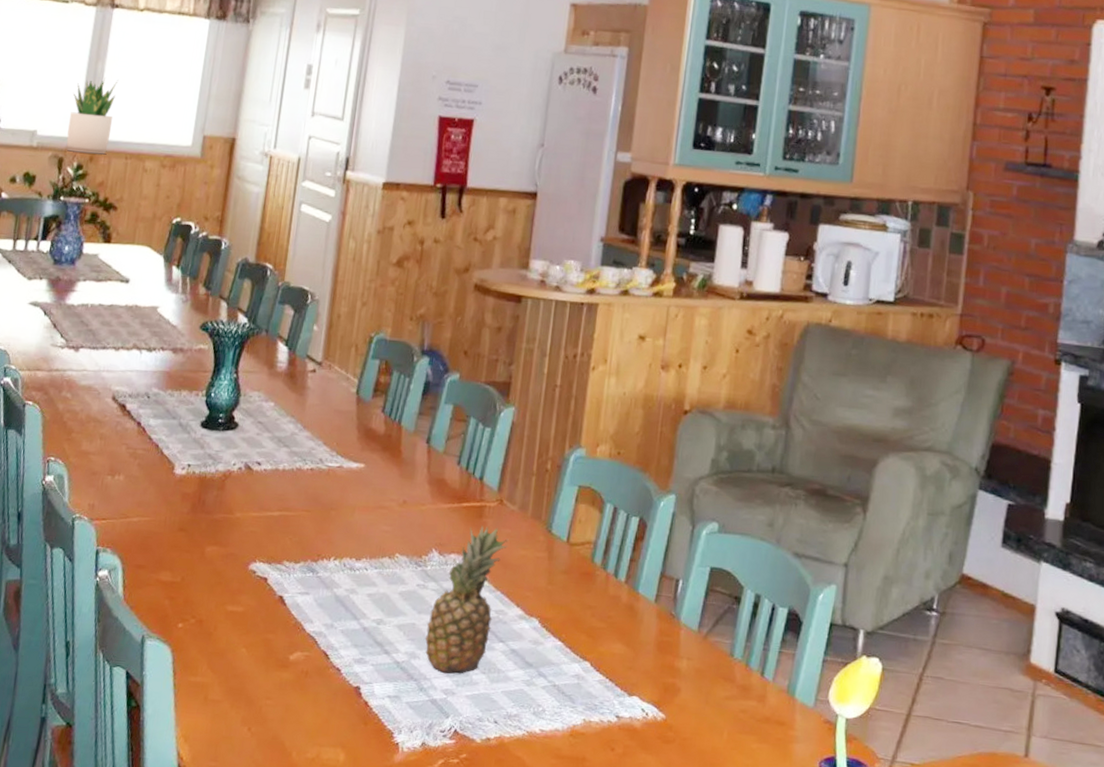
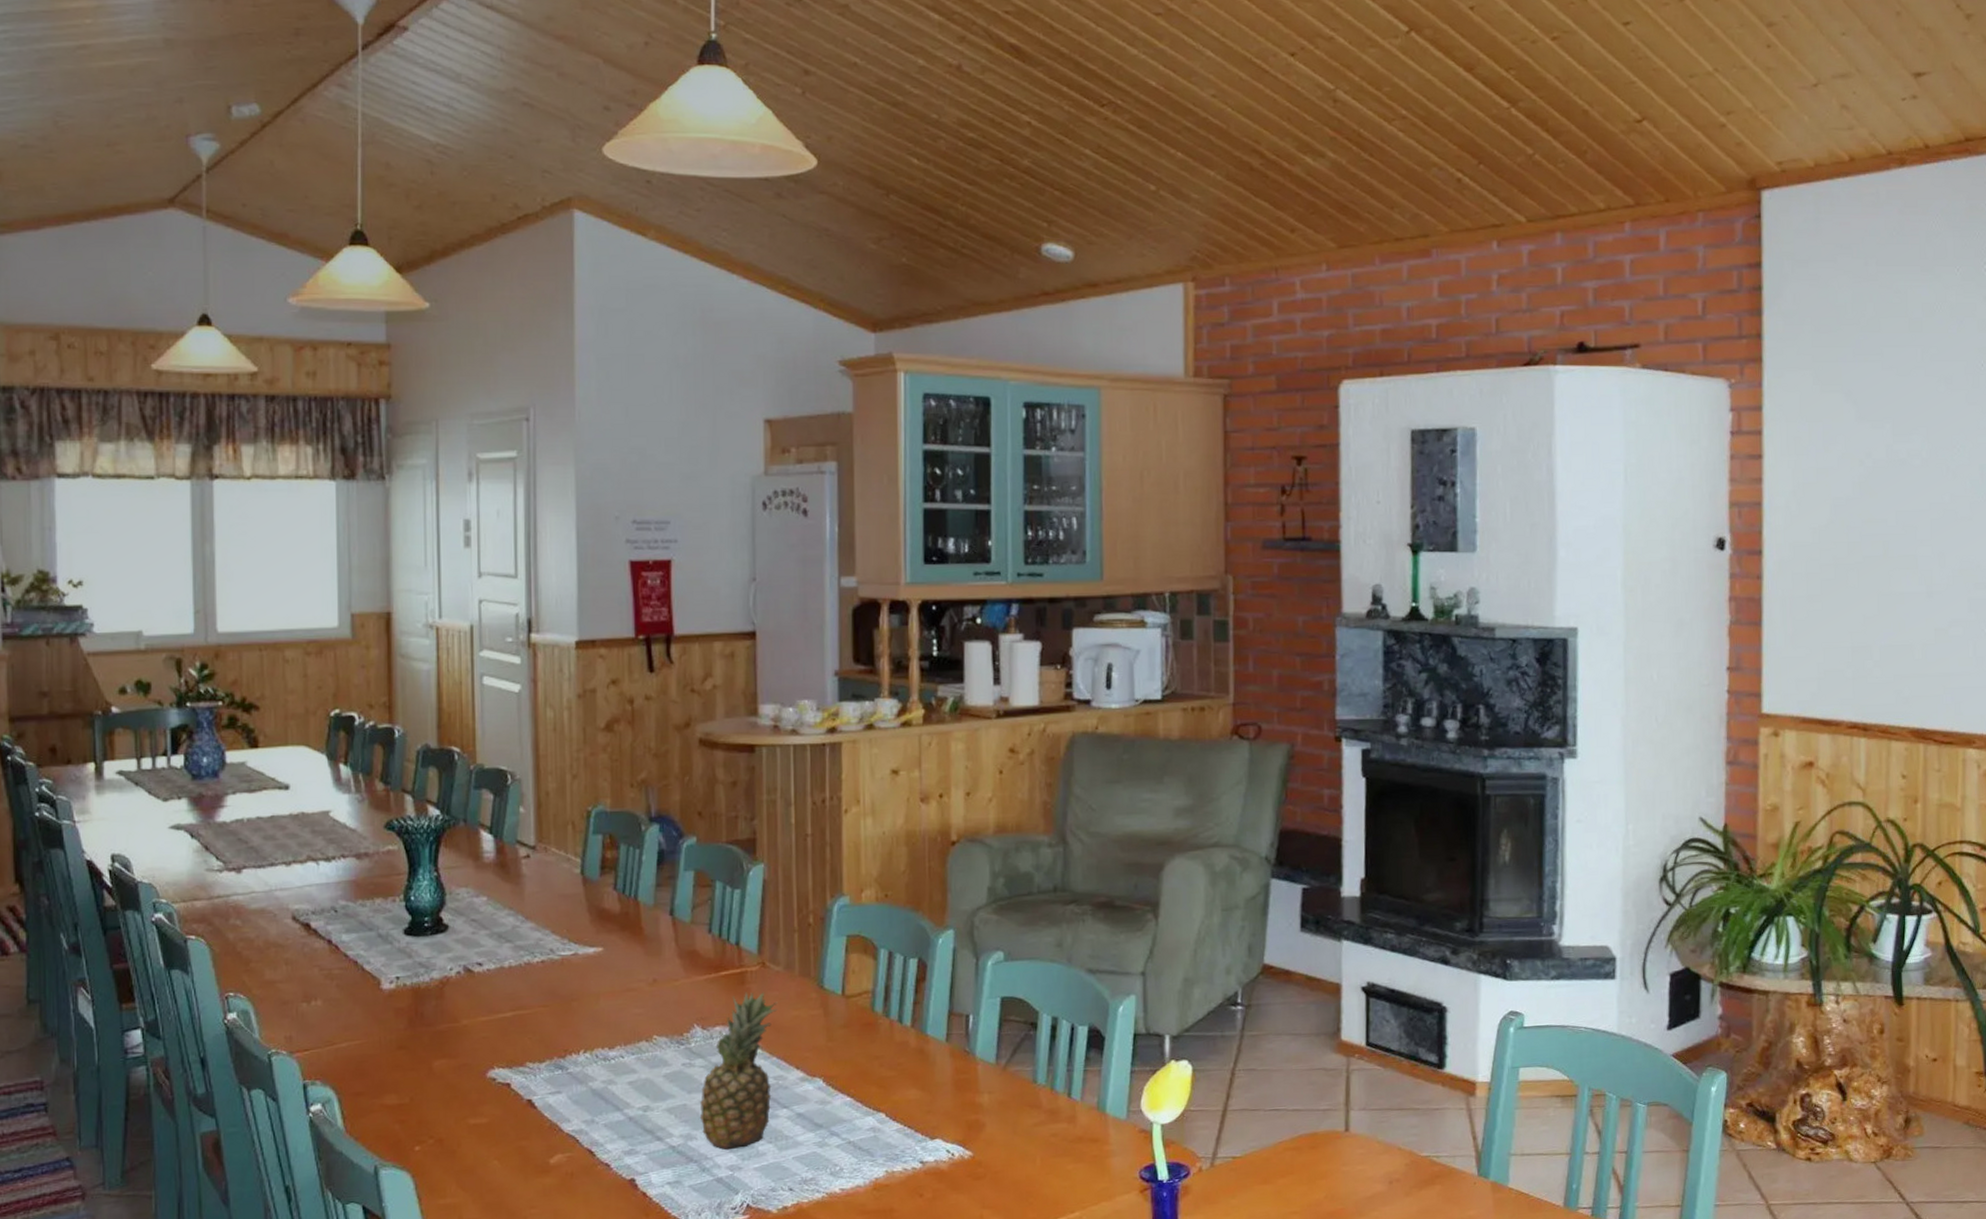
planter: present [66,77,119,155] -> none [181,561,236,650]

